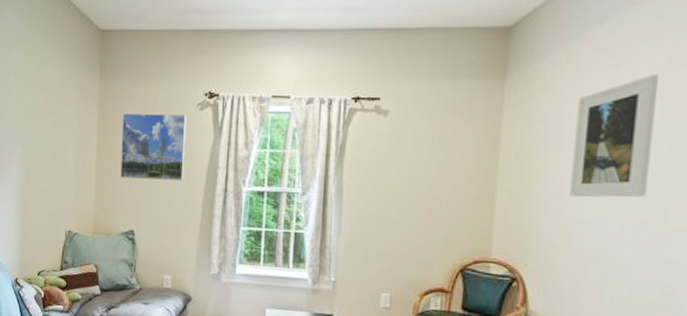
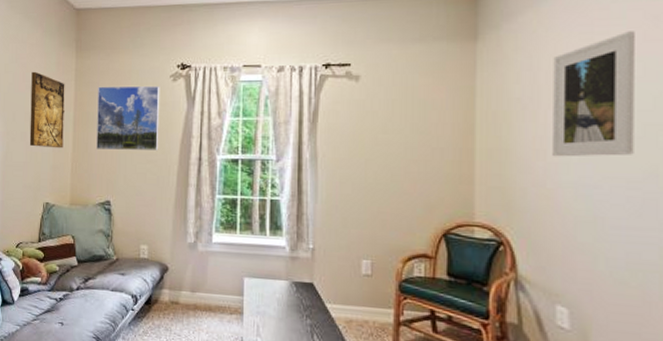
relief panel: none [51,95,89,176] -> present [29,71,66,149]

